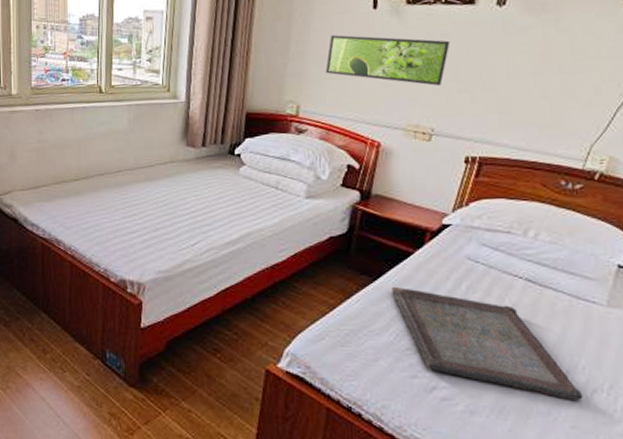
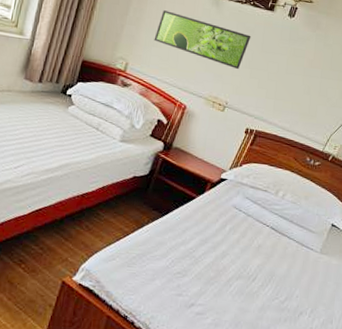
serving tray: present [391,286,584,400] -> none [174,222,293,320]

